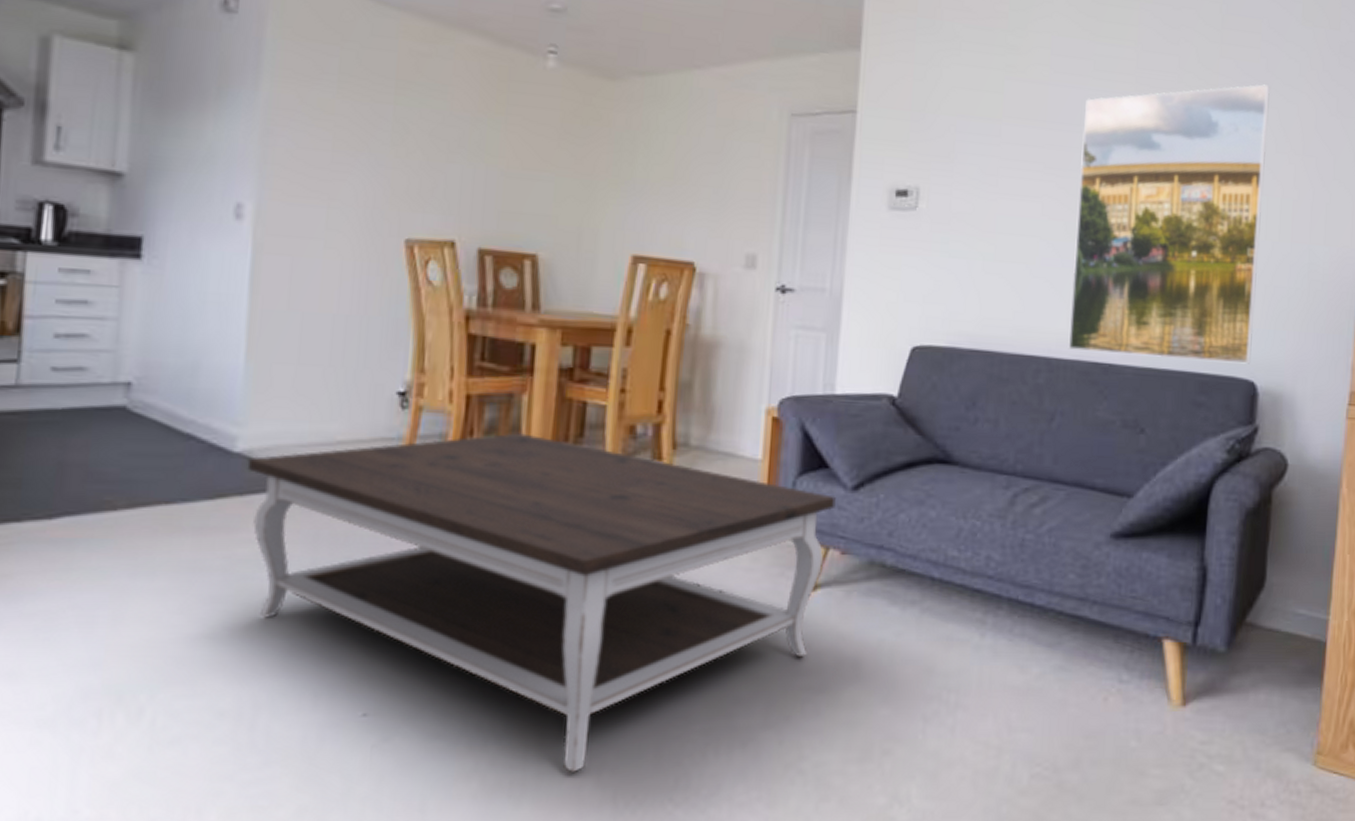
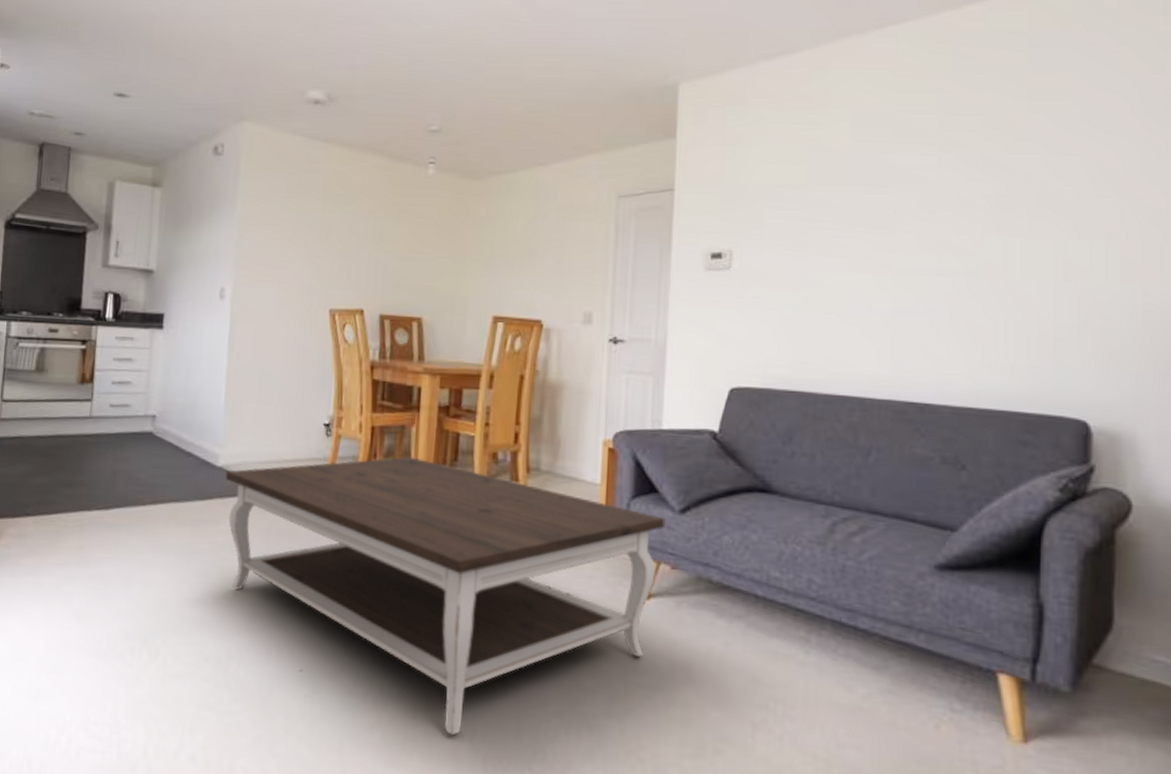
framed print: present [1068,84,1271,364] -> none [881,133,1087,404]

